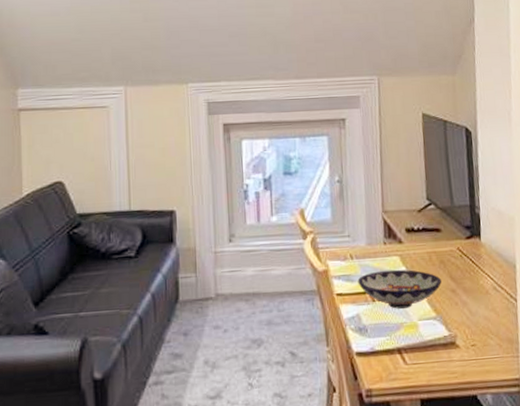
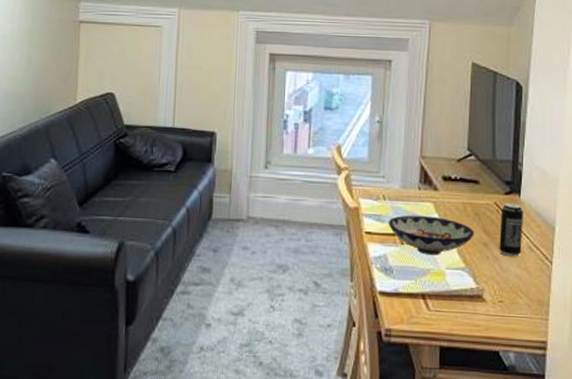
beverage can: none [464,246,488,300] -> present [499,203,523,257]

